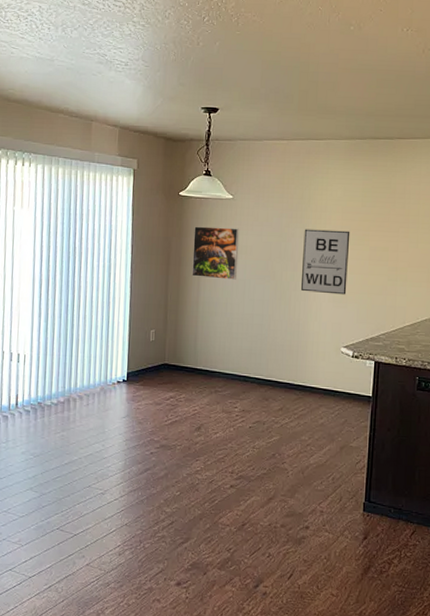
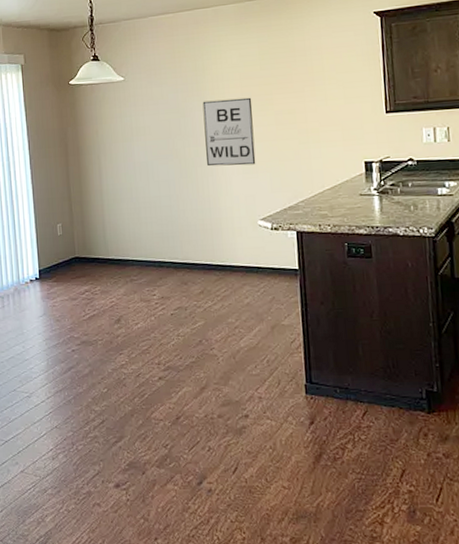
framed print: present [192,226,240,280] -> none [88,110,139,165]

